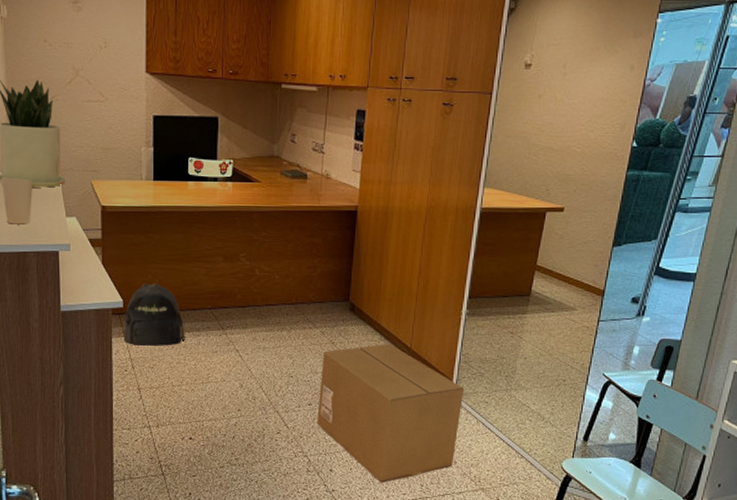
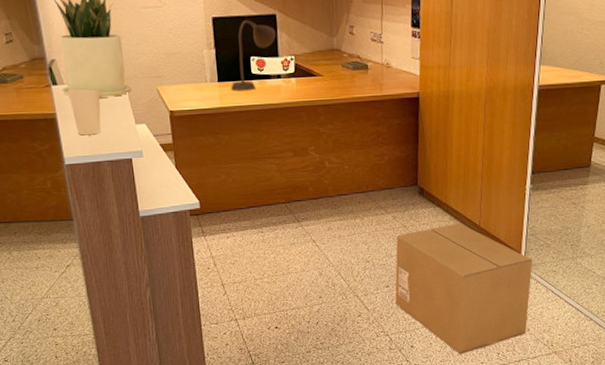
backpack: present [123,282,185,346] -> none [202,182,263,244]
desk lamp: none [166,121,217,192] -> present [231,20,277,92]

